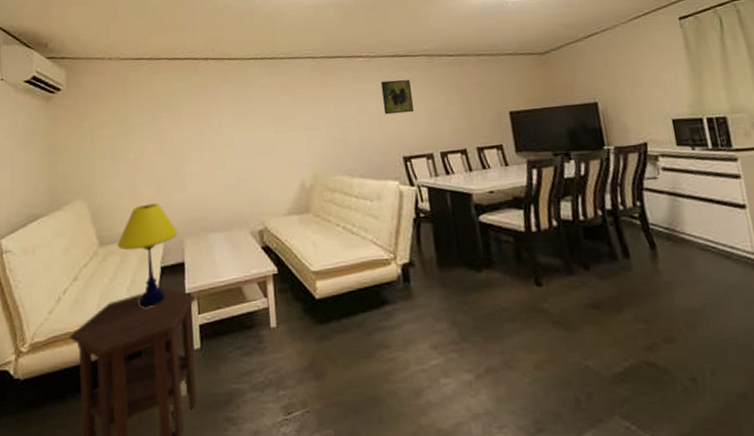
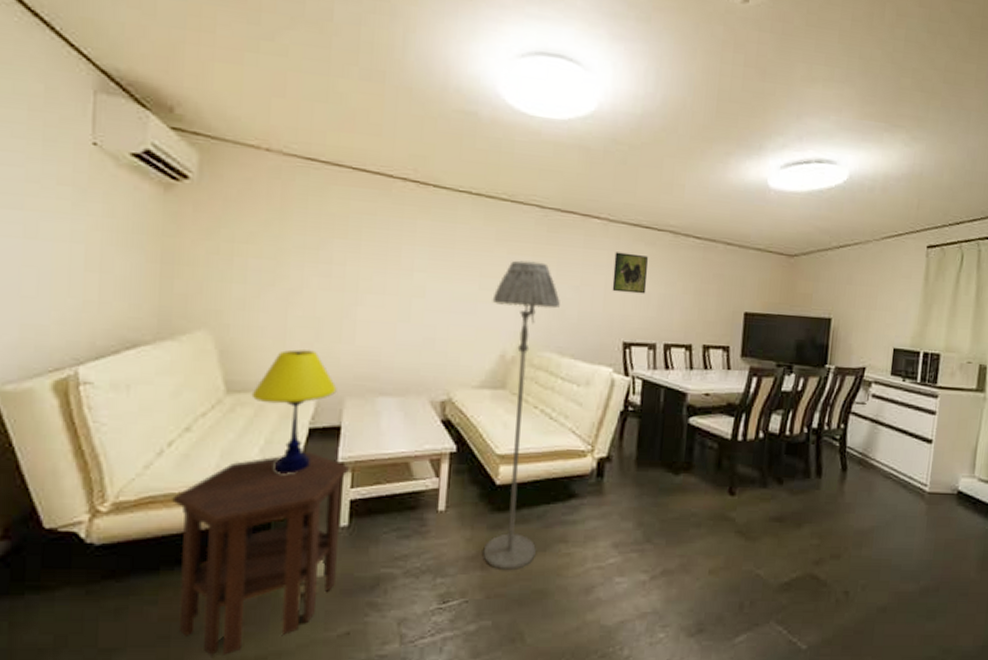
floor lamp: none [286,101,362,380] -> present [483,260,560,571]

